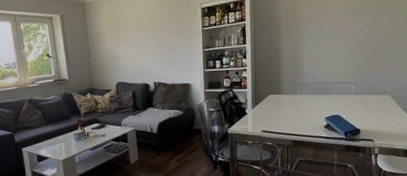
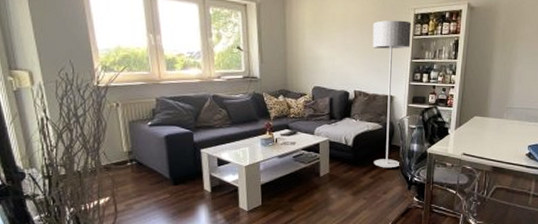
floor lamp: none [165,15,203,151] -> present [372,20,411,169]

